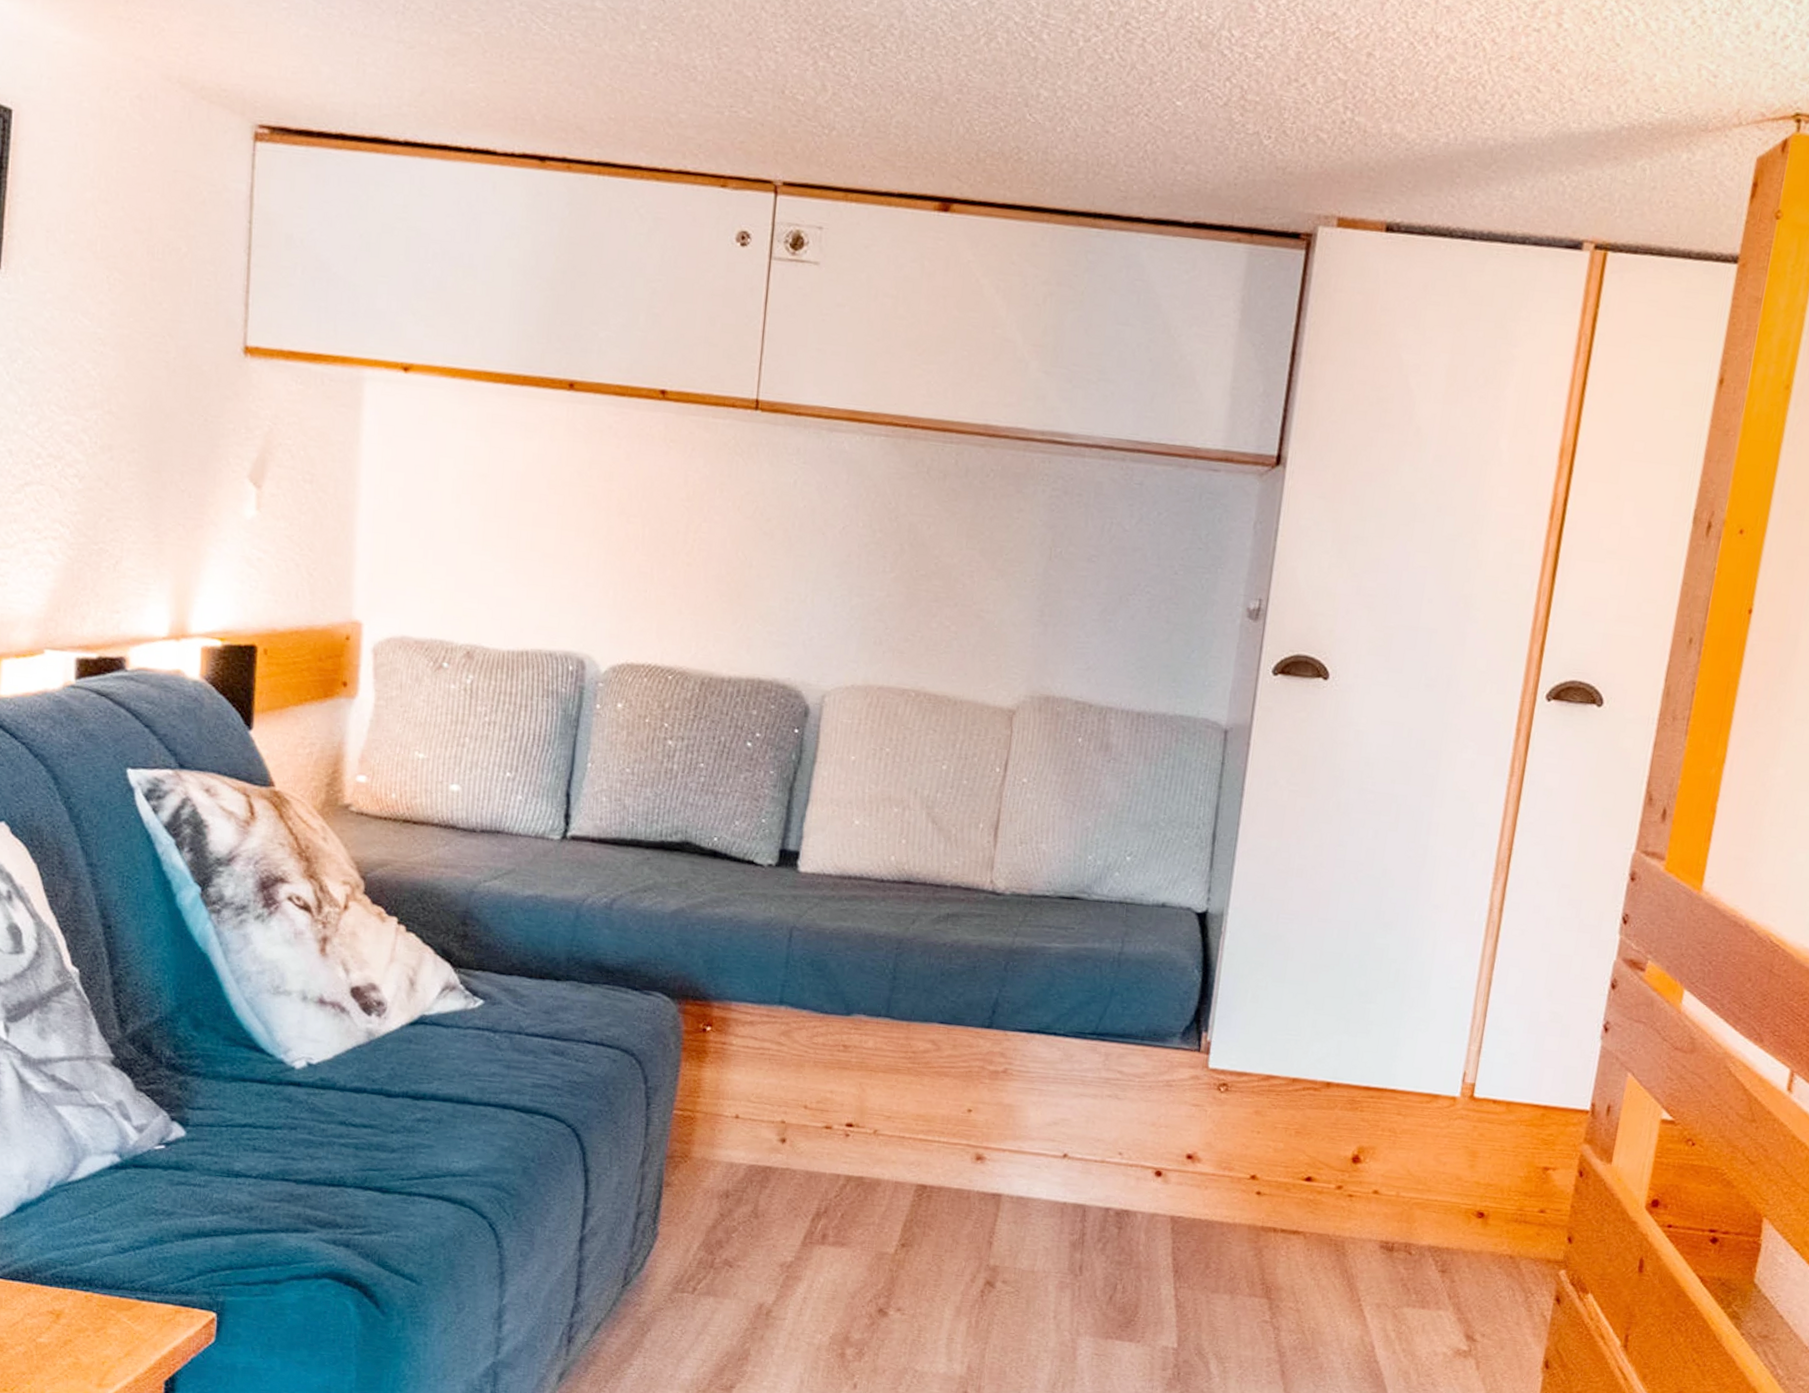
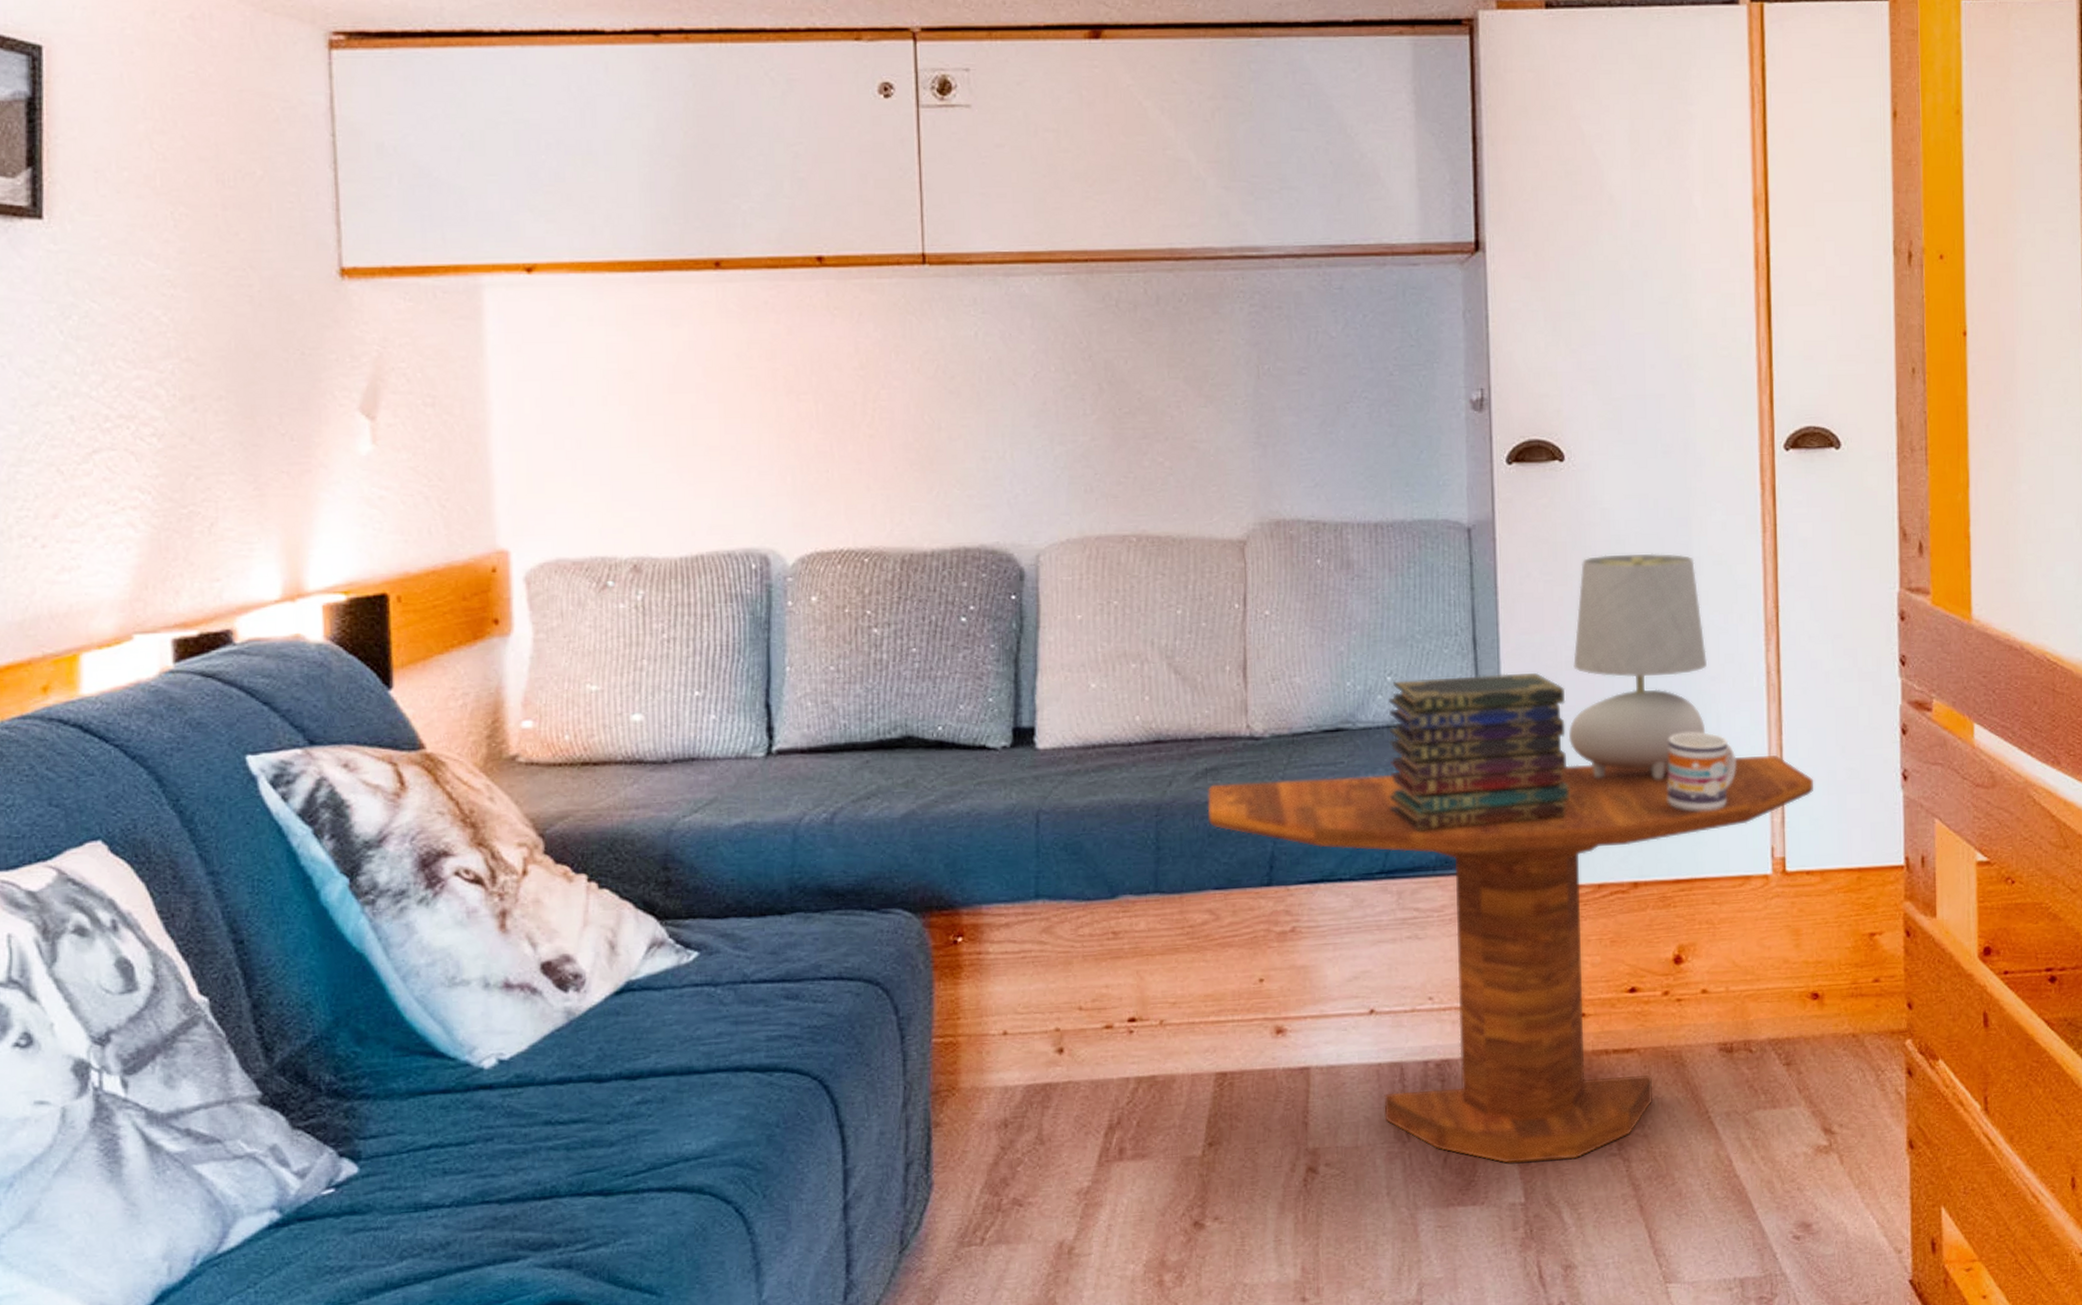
side table: none [943,929,1517,1319] -> present [1208,755,1814,1164]
book stack: none [1110,861,1292,1013] -> present [1388,672,1570,832]
table lamp: none [1287,774,1438,993] -> present [1568,553,1708,780]
mug: none [1371,952,1446,1030] -> present [1667,731,1736,811]

